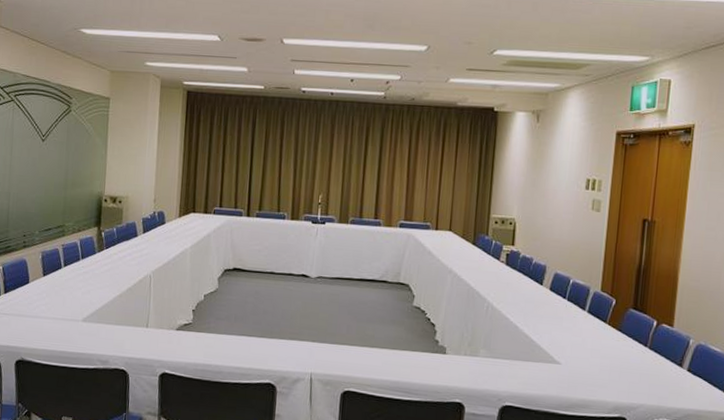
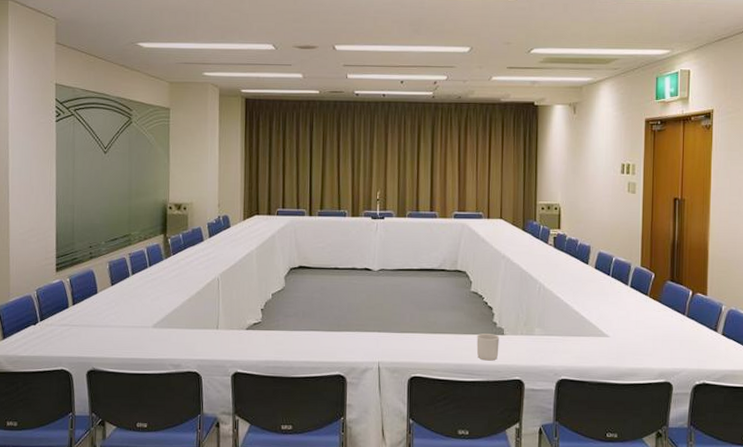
mug: none [415,351,441,381] -> present [476,333,499,361]

